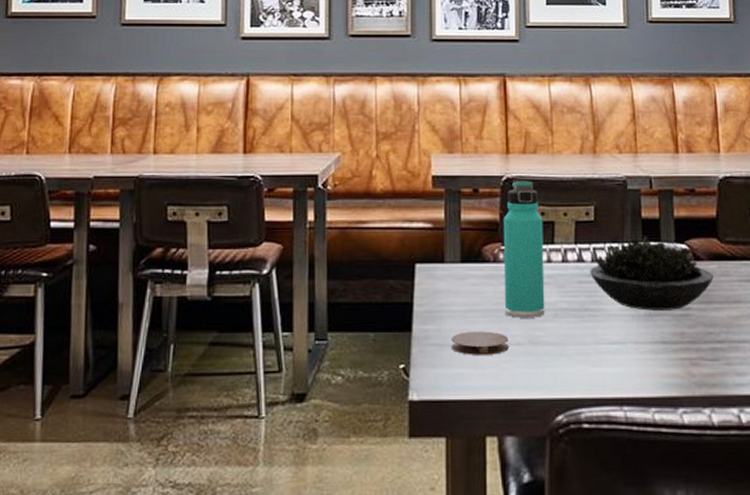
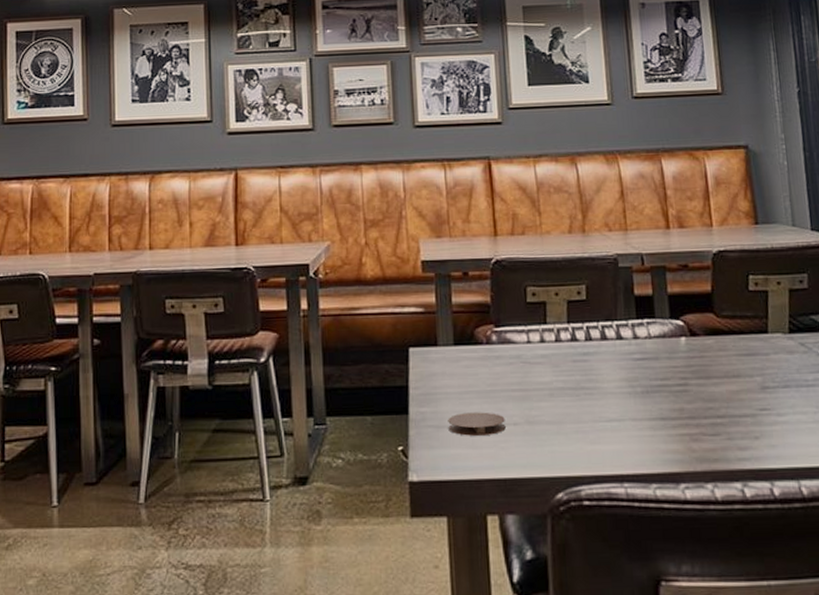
thermos bottle: present [503,181,545,318] -> none [494,262,541,398]
succulent plant: present [589,236,714,311] -> none [583,313,711,387]

